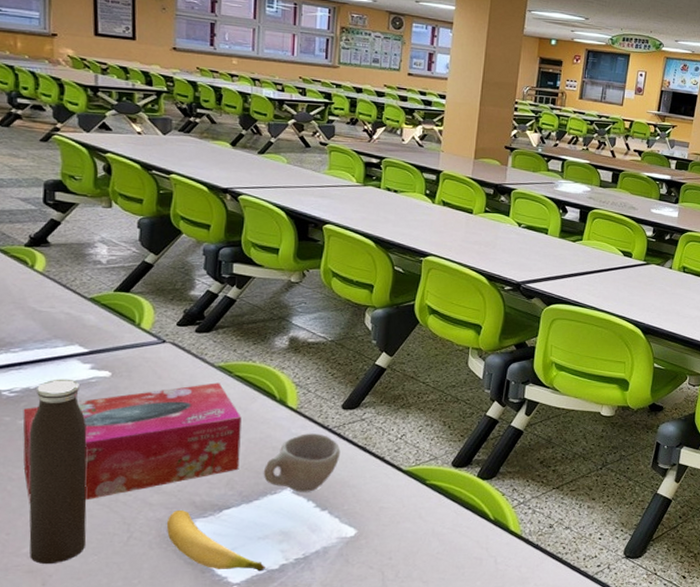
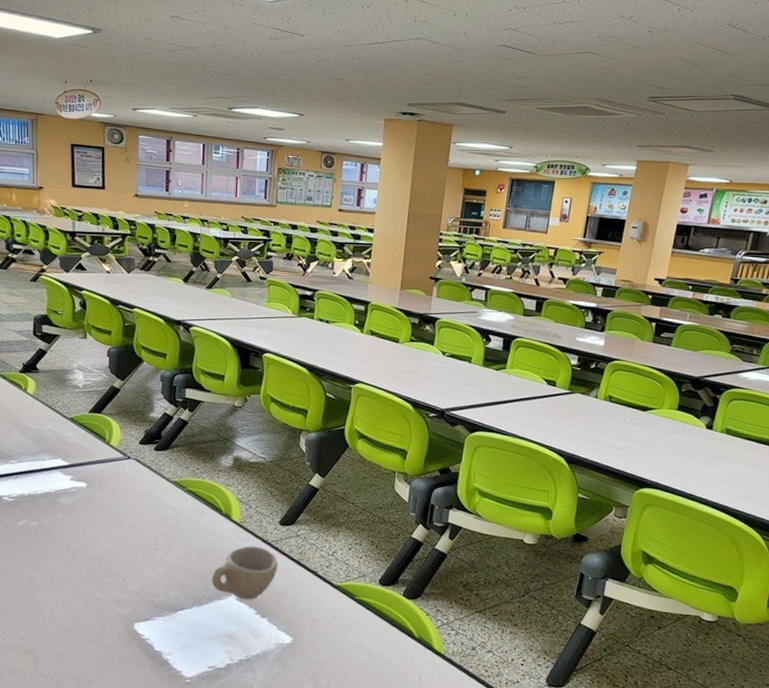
tissue box: present [22,382,242,504] -> none [19,496,193,595]
water bottle: present [28,378,87,565] -> none [23,487,69,648]
banana: present [167,510,265,571] -> none [132,608,213,668]

